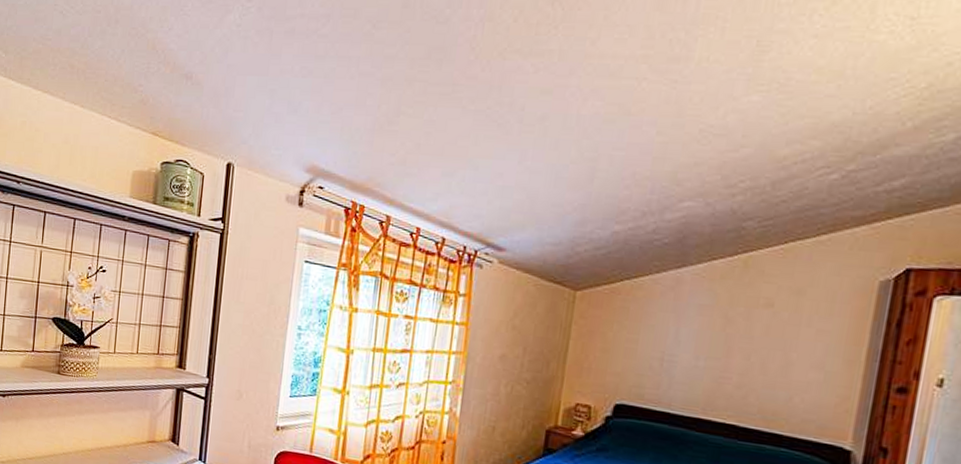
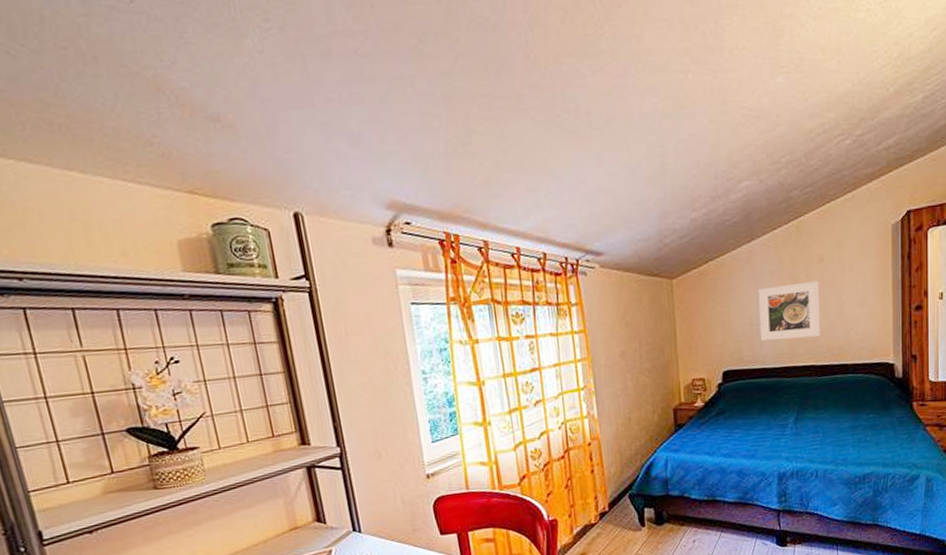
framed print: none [670,321,761,394] -> present [758,280,820,341]

